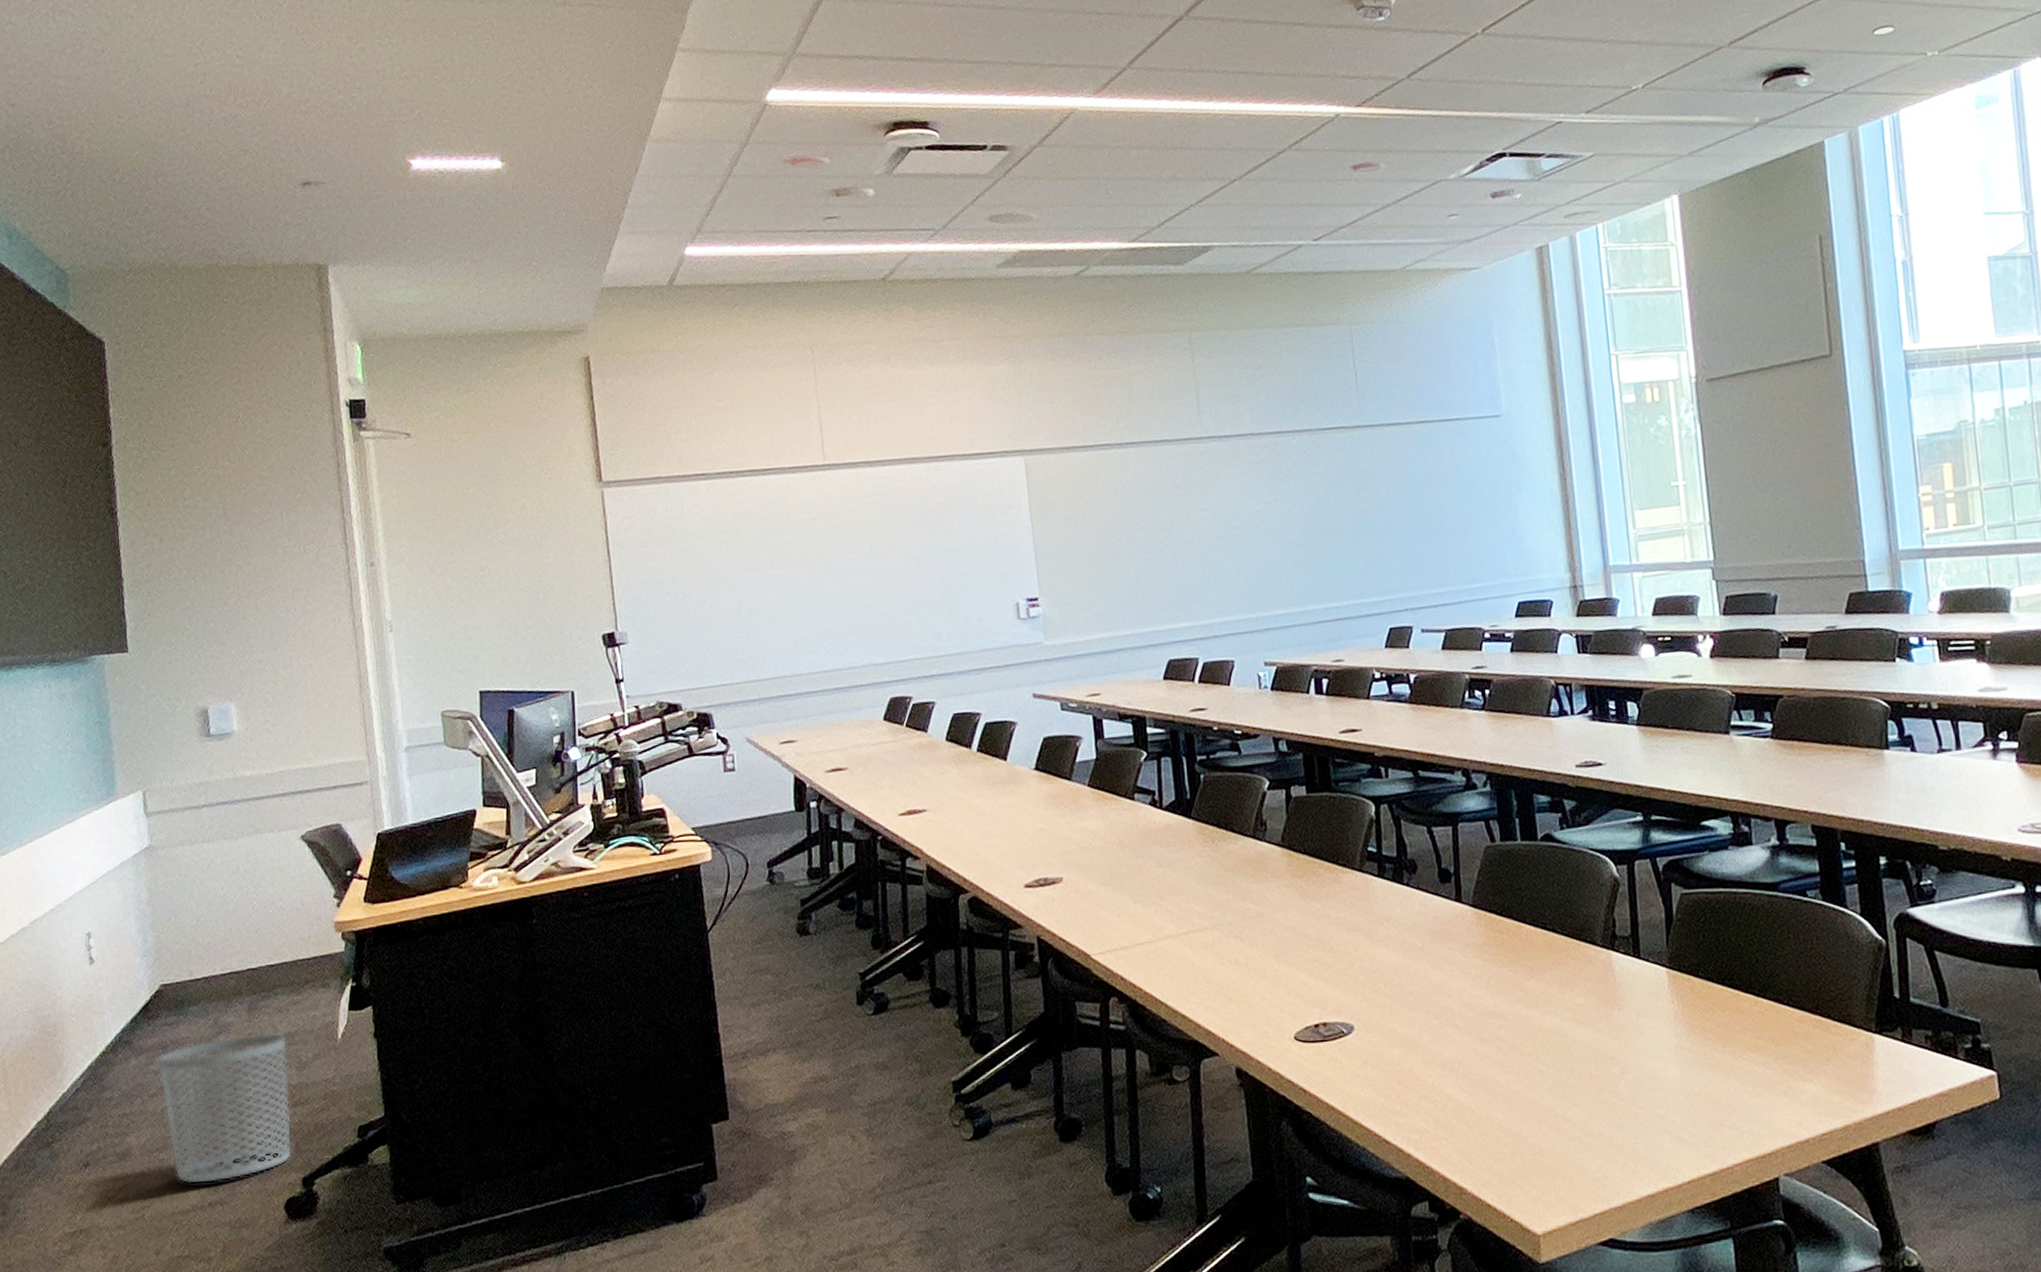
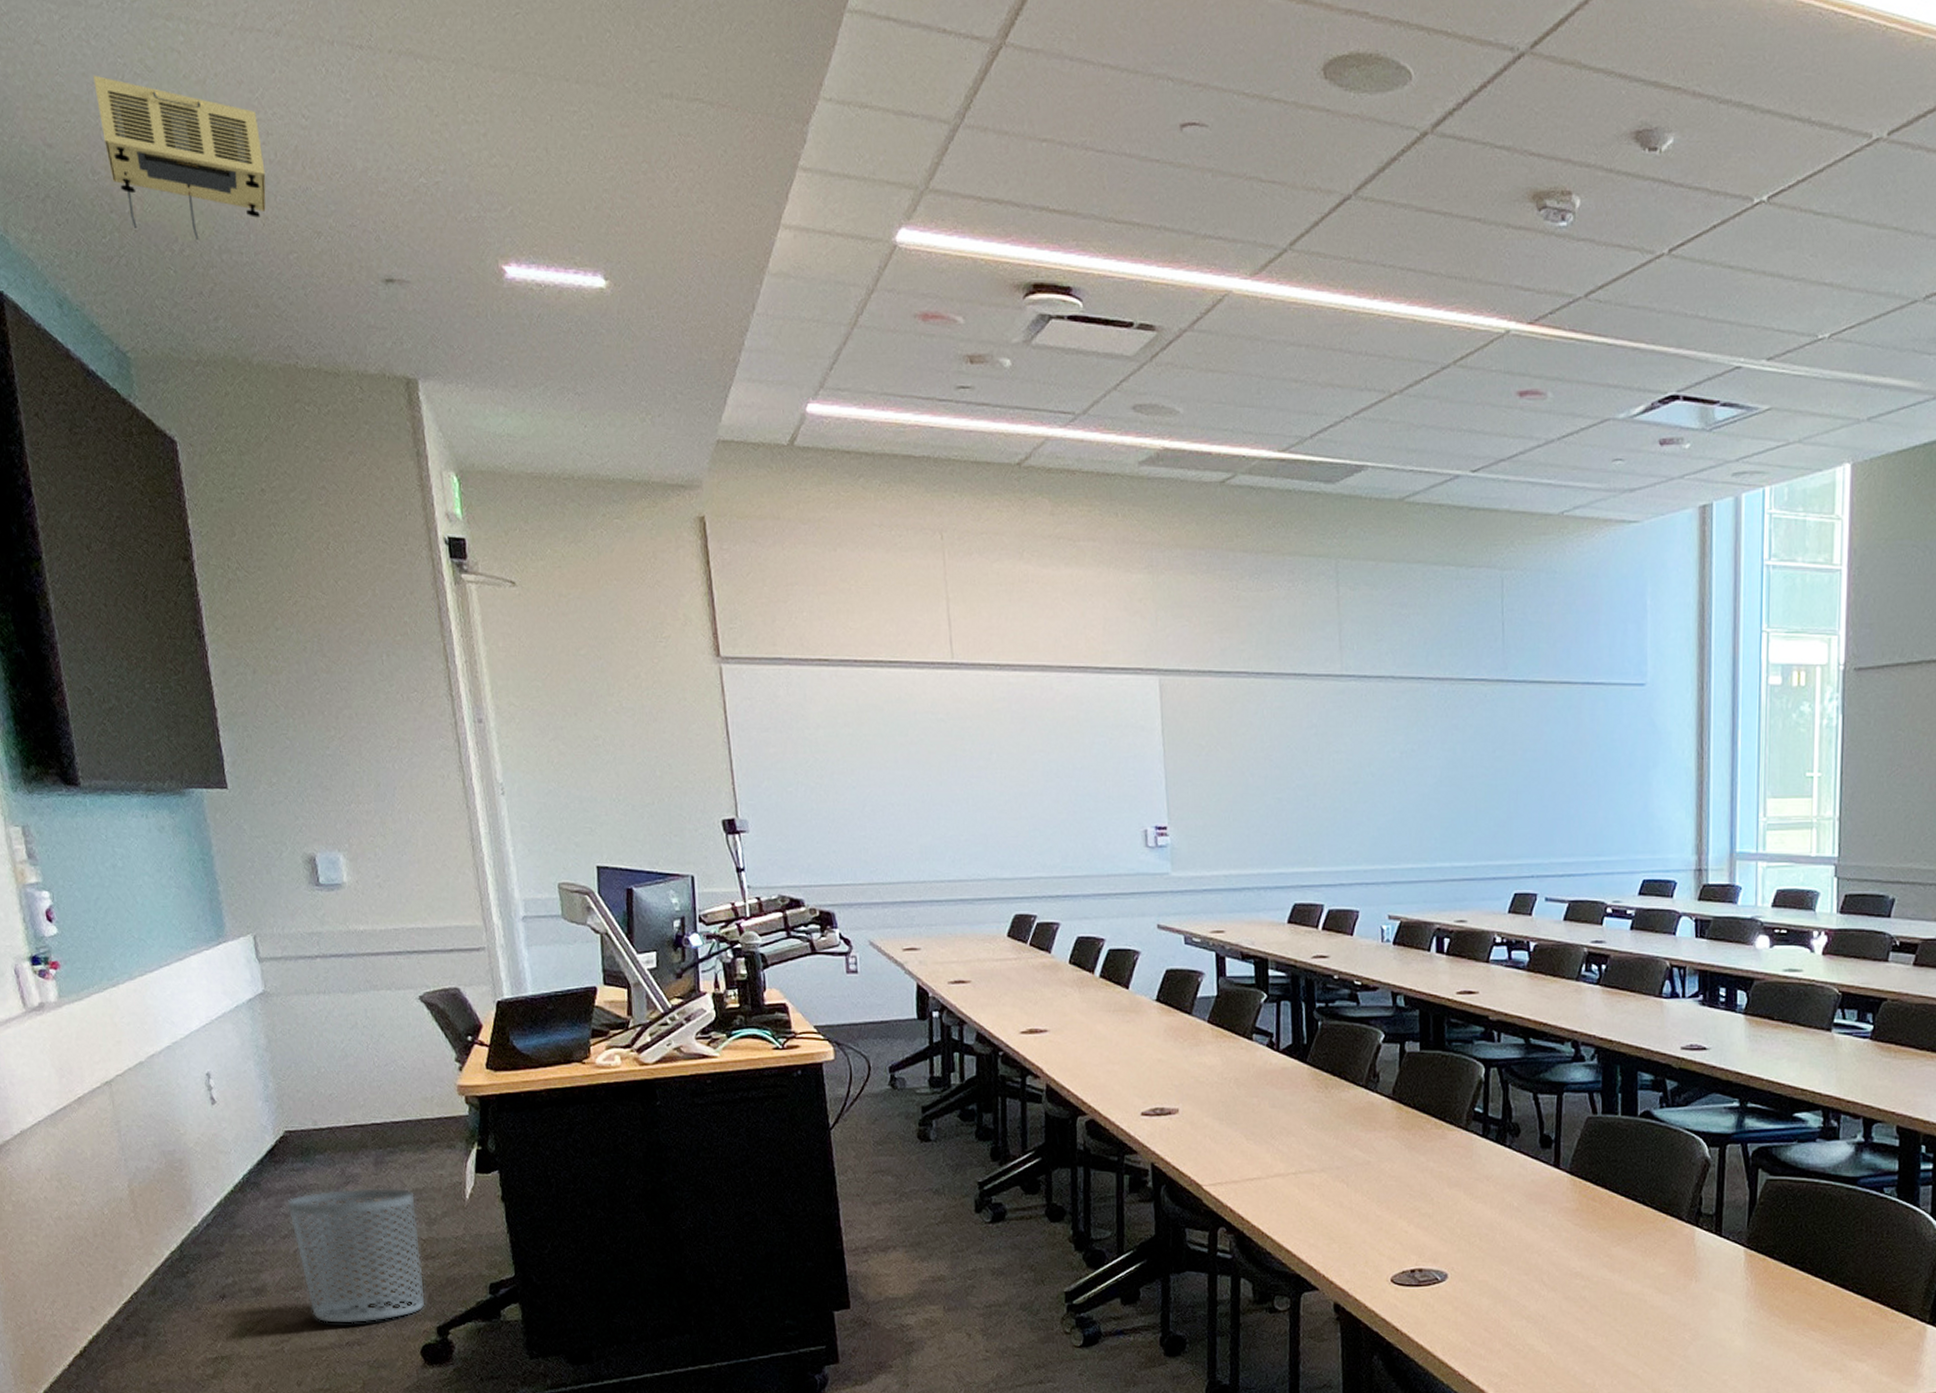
projector: none [56,43,201,169] -> present [93,75,266,240]

